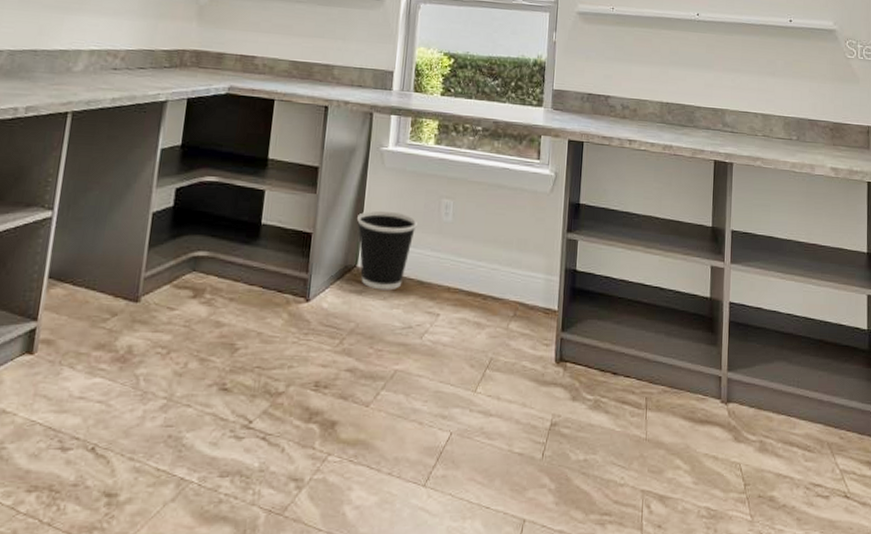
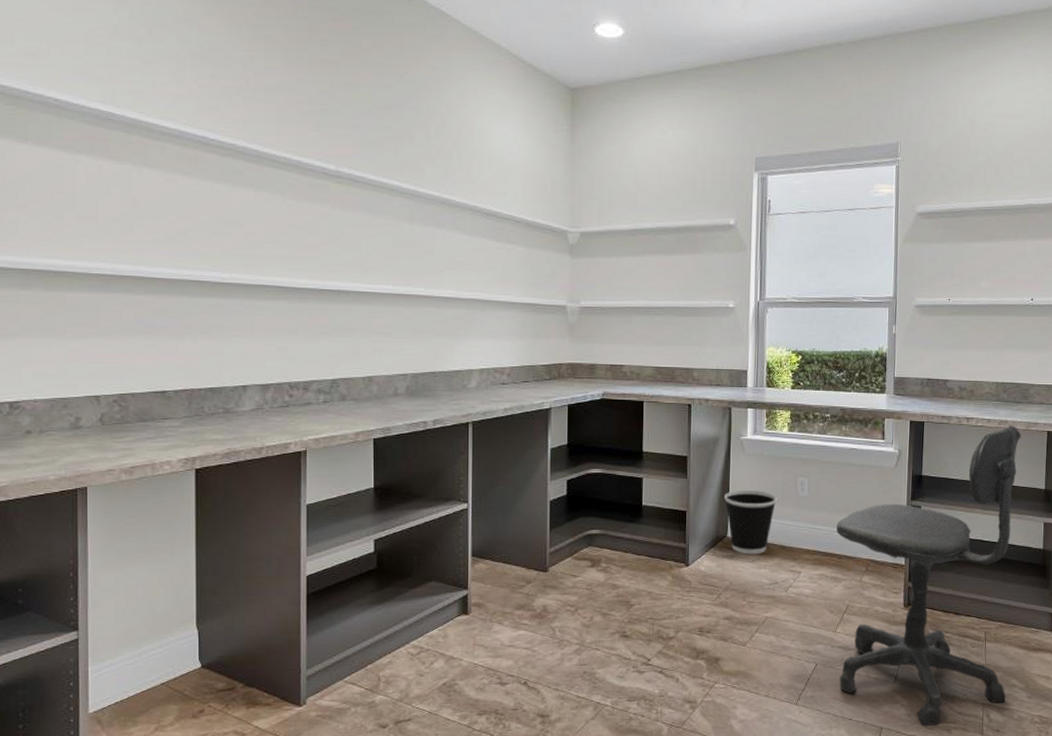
office chair: none [477,152,687,519] -> present [836,426,1021,726]

